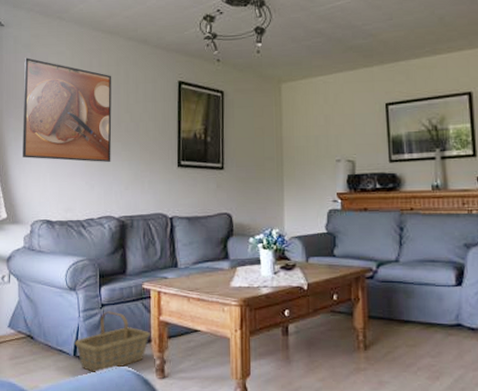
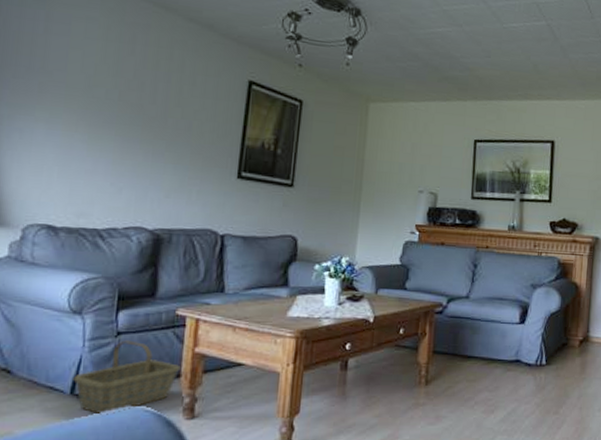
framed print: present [22,57,112,163] -> none [18,15,162,164]

